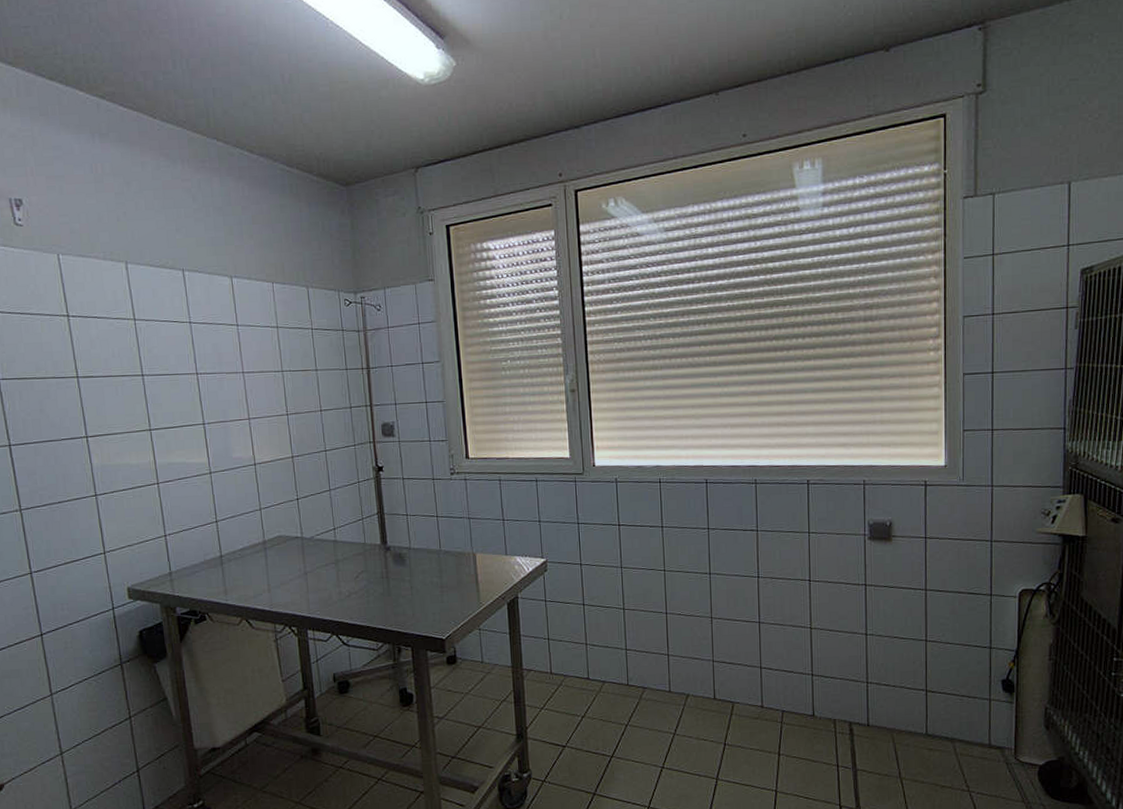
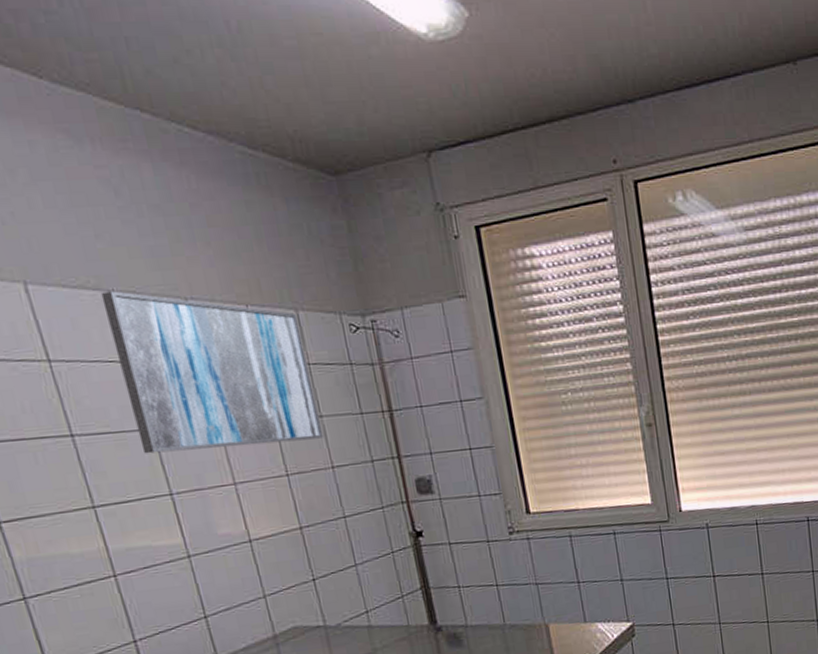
wall art: none [174,270,317,392] -> present [100,291,324,454]

